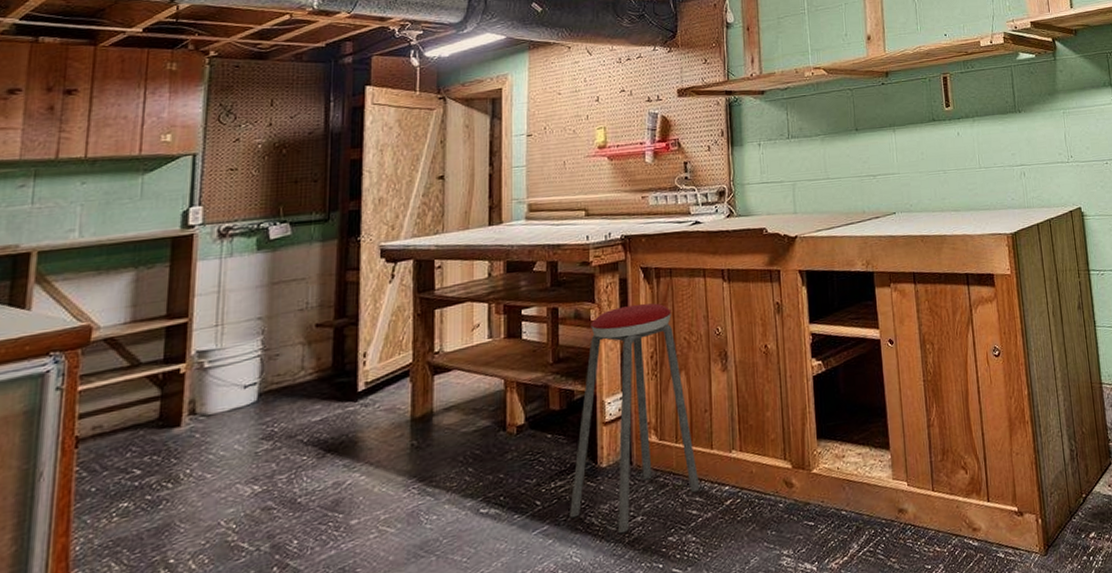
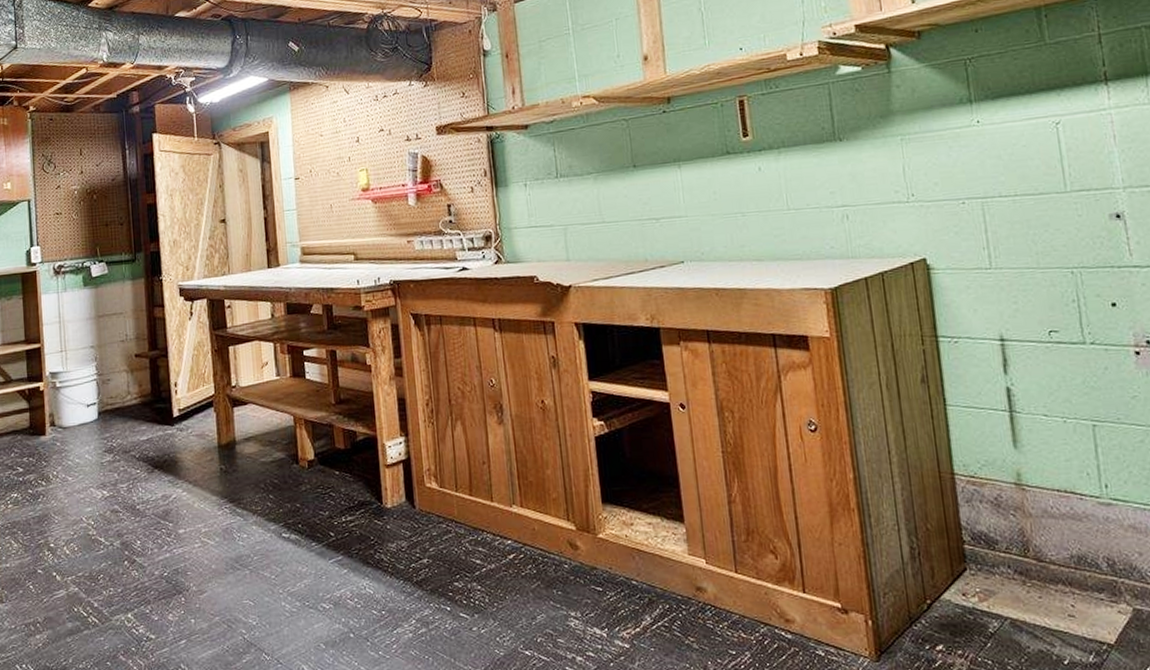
music stool: present [570,303,700,534] -> none [360,350,483,573]

